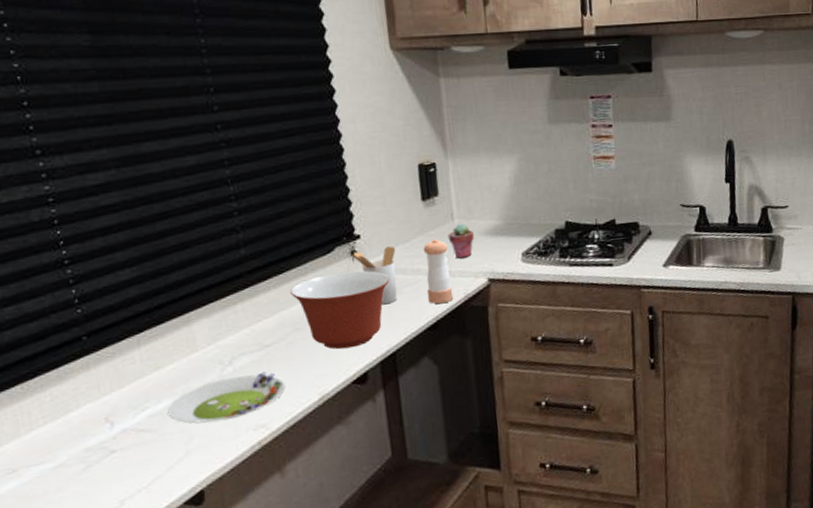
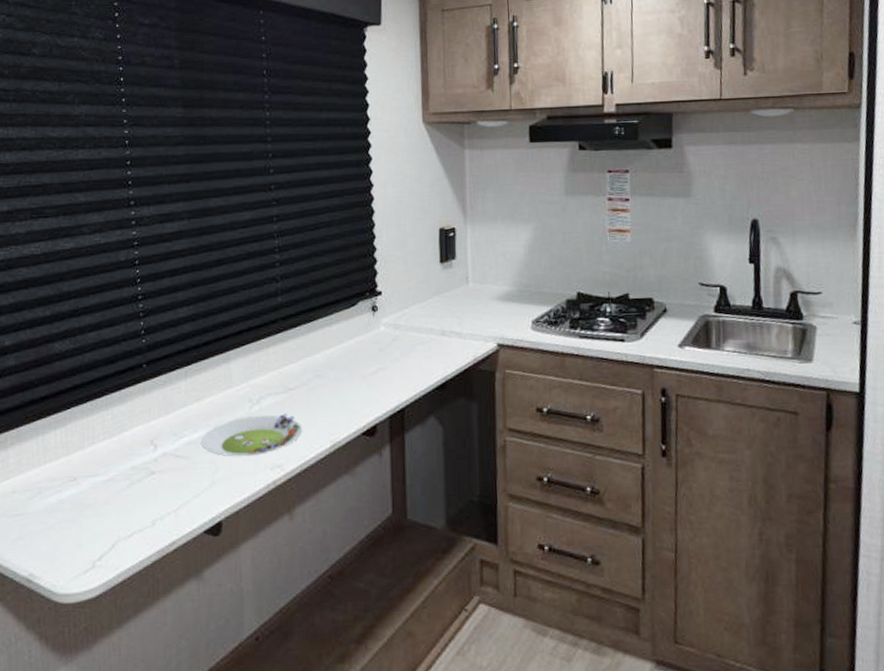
mixing bowl: present [289,270,391,350] -> none [315,325,406,400]
utensil holder: present [350,246,398,305] -> none [371,304,413,361]
pepper shaker: present [423,238,454,304] -> none [437,300,463,365]
potted succulent: present [447,223,474,259] -> none [462,287,486,321]

